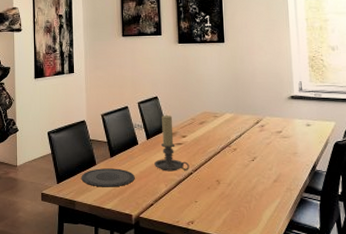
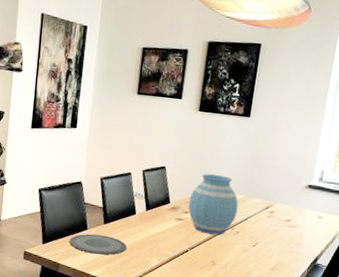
candle holder: present [154,114,189,172] -> none [149,187,187,247]
vase: none [184,97,231,154] -> present [188,173,239,235]

